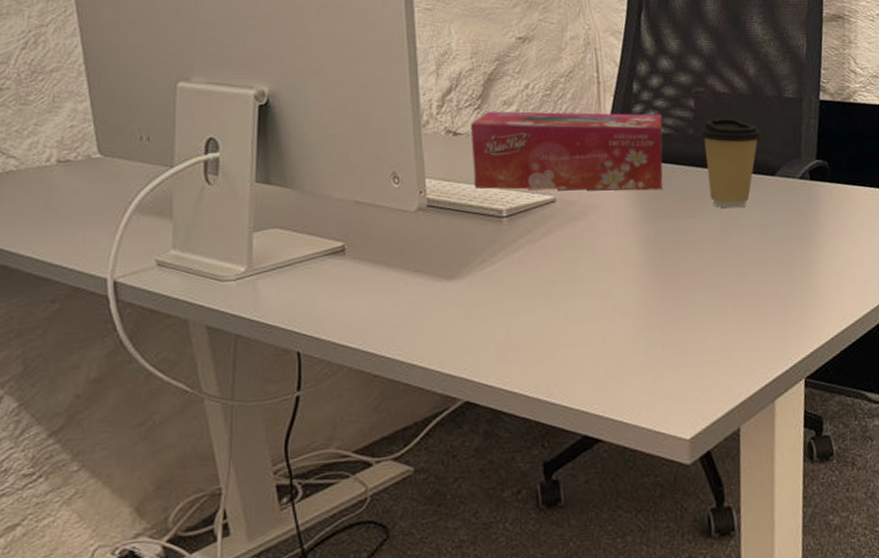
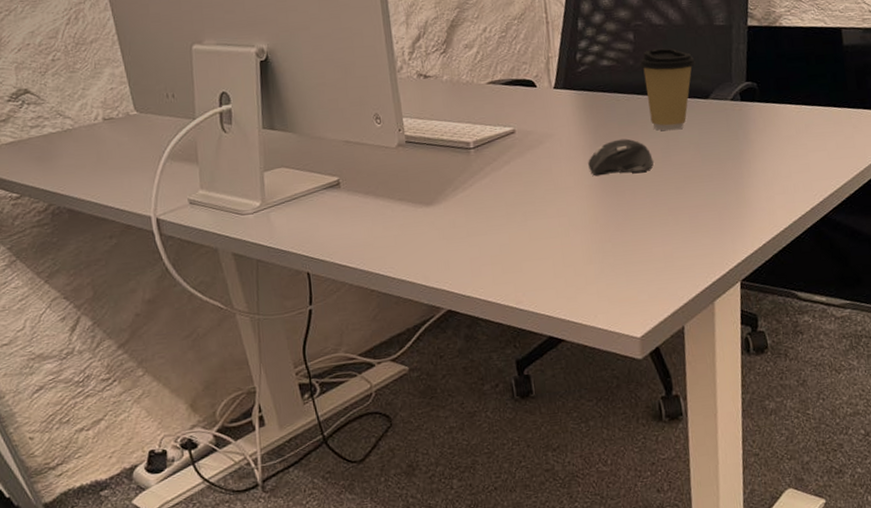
tissue box: present [470,111,663,191] -> none [438,48,608,125]
computer mouse: none [638,215,712,255] -> present [588,138,653,176]

